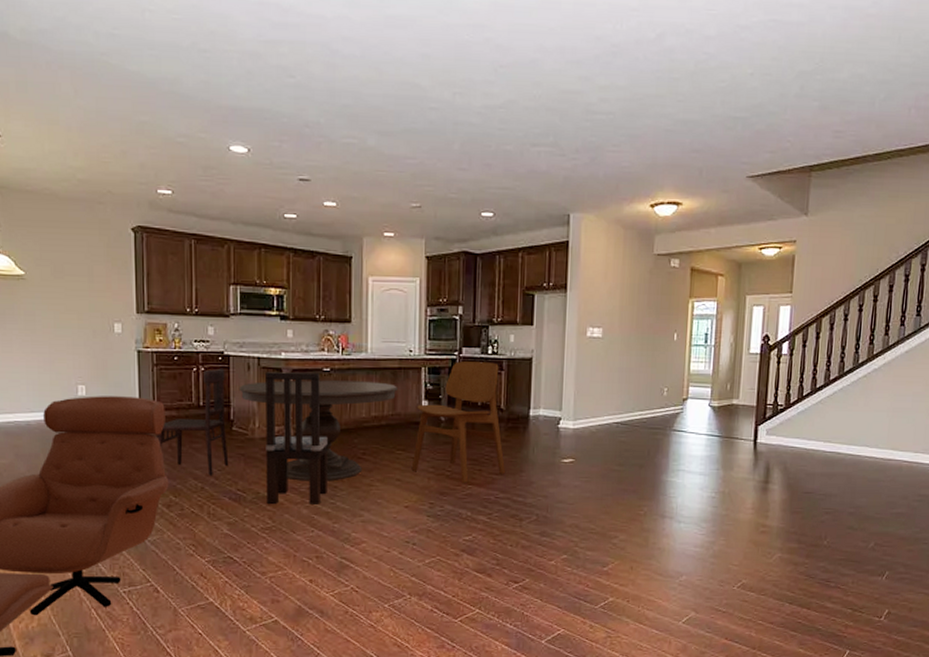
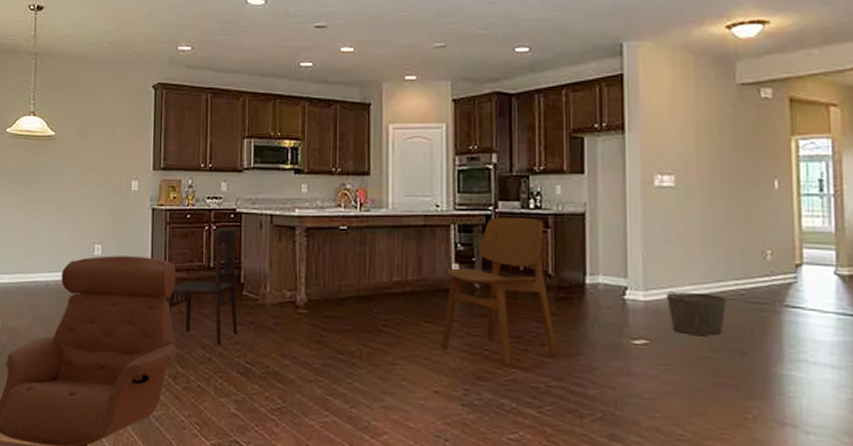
dining table: present [240,380,397,481] -> none [251,239,423,356]
dining chair: present [266,372,328,504] -> none [276,230,344,384]
basket: none [589,420,633,455] -> present [665,291,726,337]

